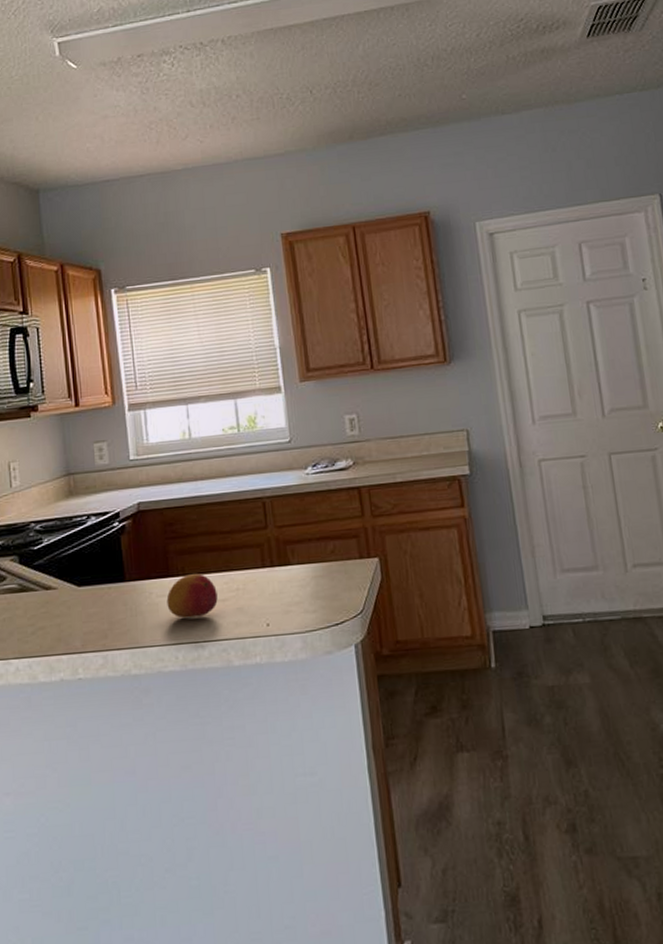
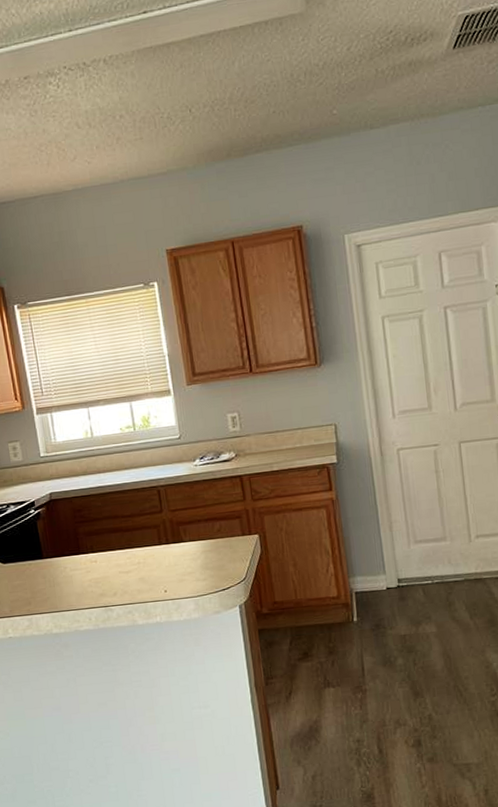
fruit: present [166,573,218,618] -> none [79,550,123,588]

